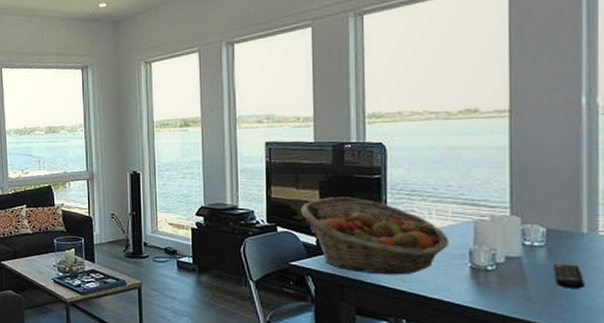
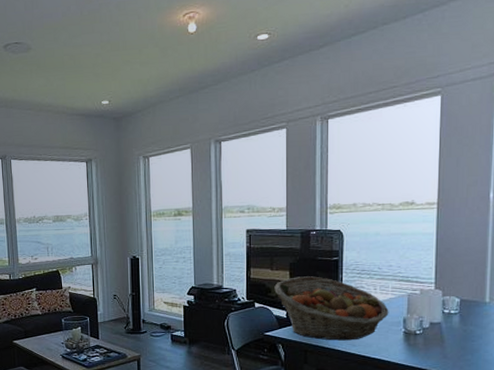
remote control: present [554,264,584,289] -> none [464,327,485,346]

